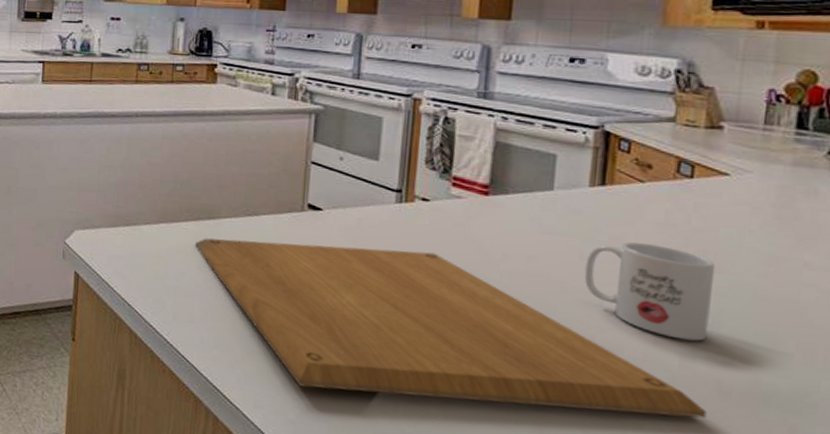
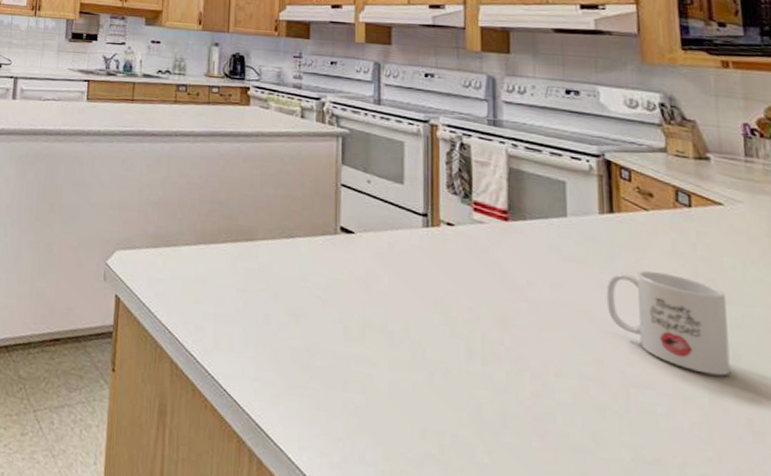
chopping board: present [195,238,707,419] -> none [234,260,745,462]

